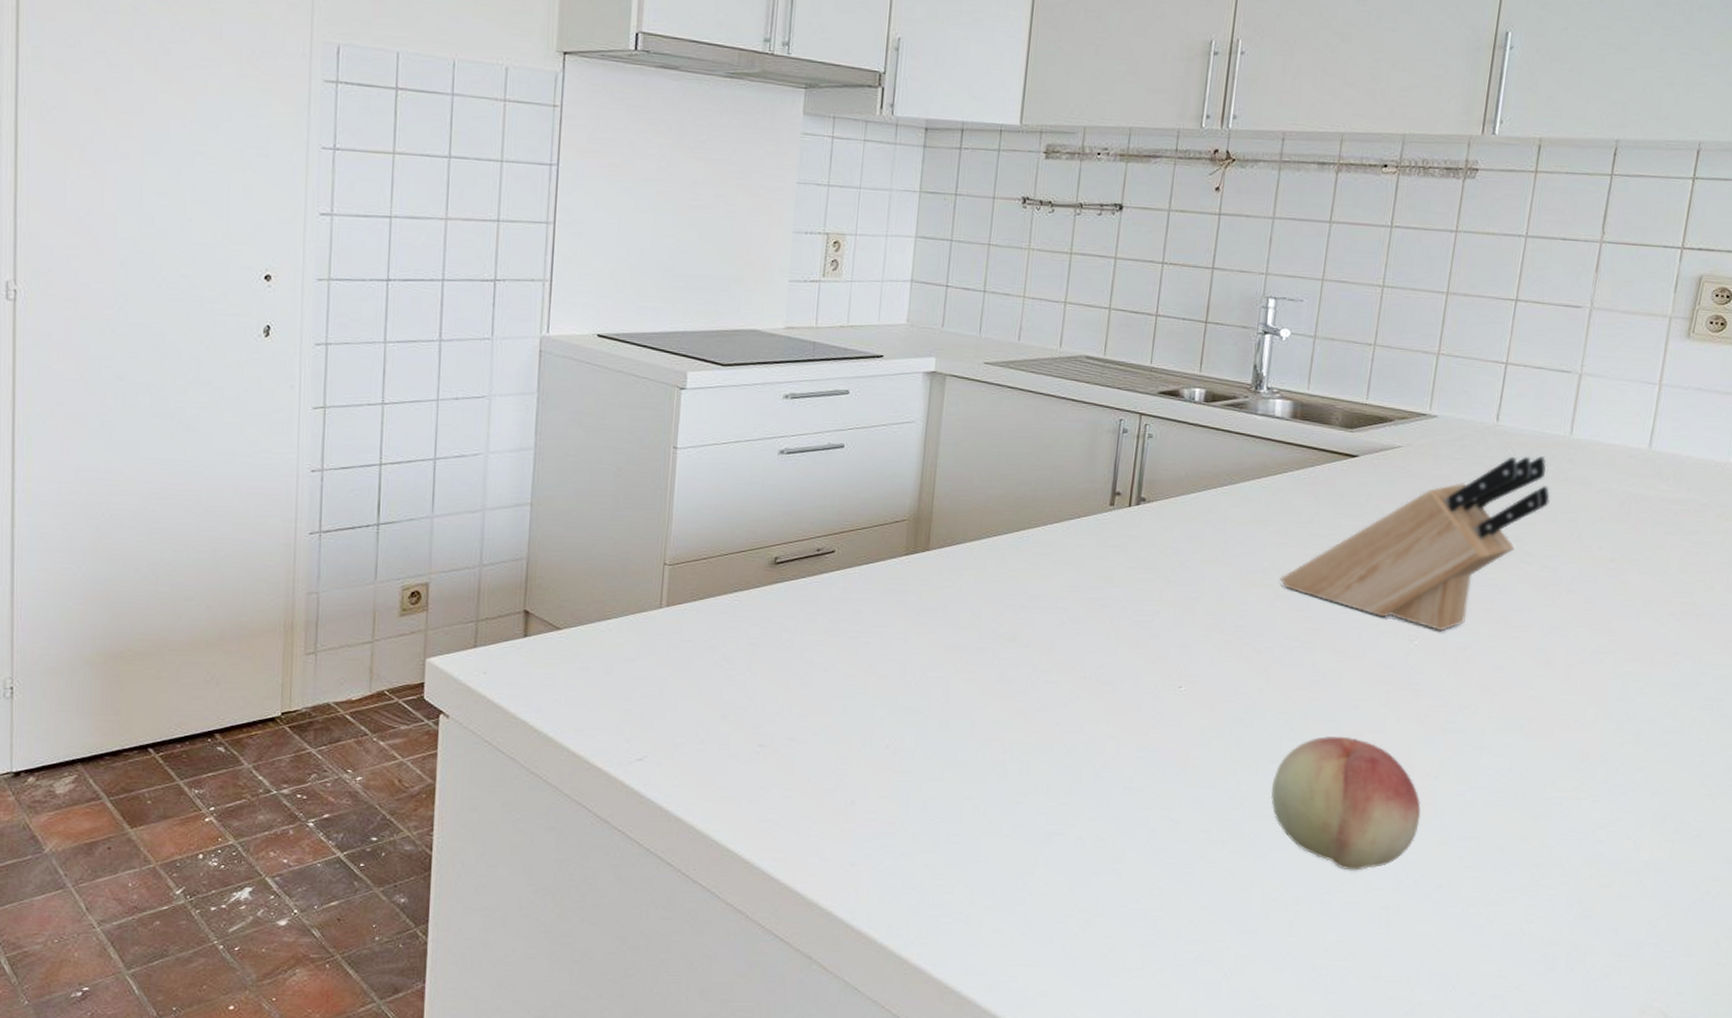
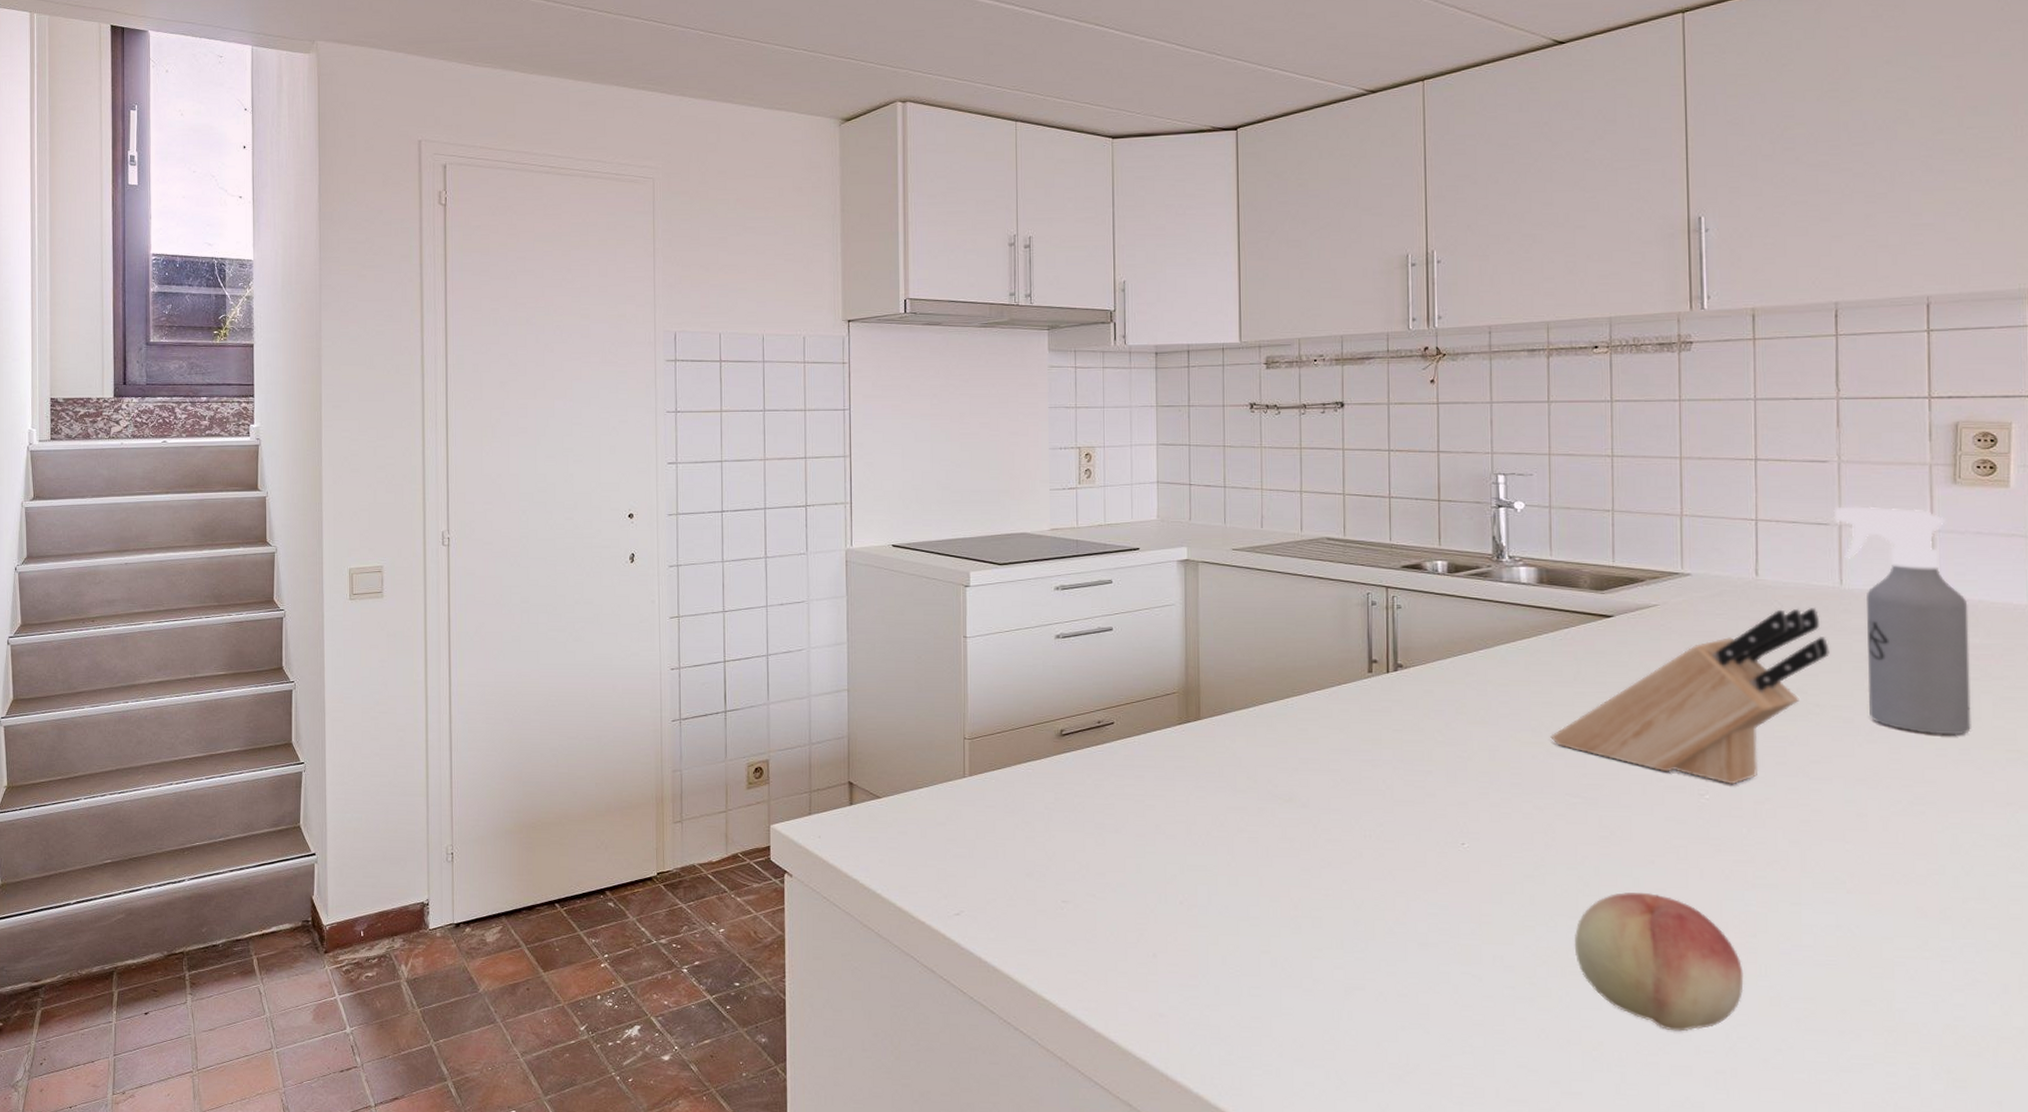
spray bottle: none [1573,354,1678,587] -> present [1833,506,1971,735]

